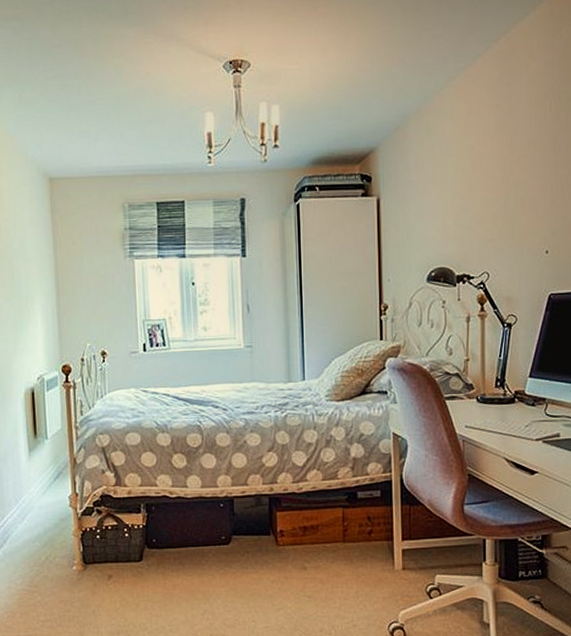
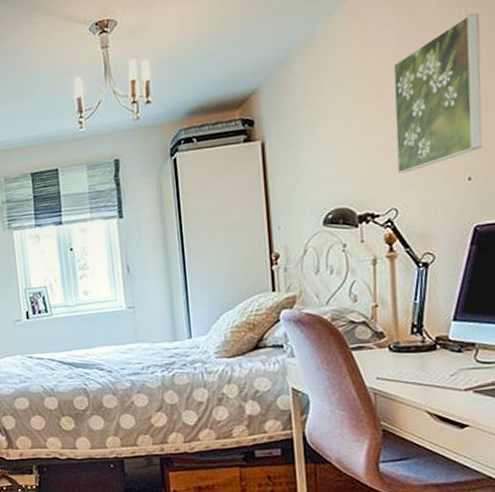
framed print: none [490,107,560,241] -> present [393,13,483,174]

